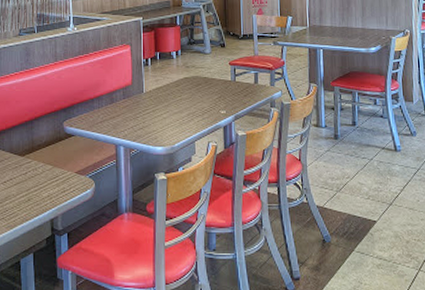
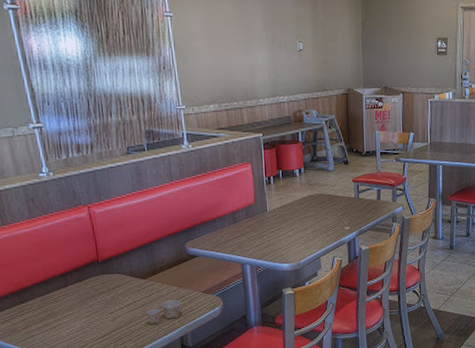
paper cup: none [22,179,54,203] -> present [147,299,181,324]

